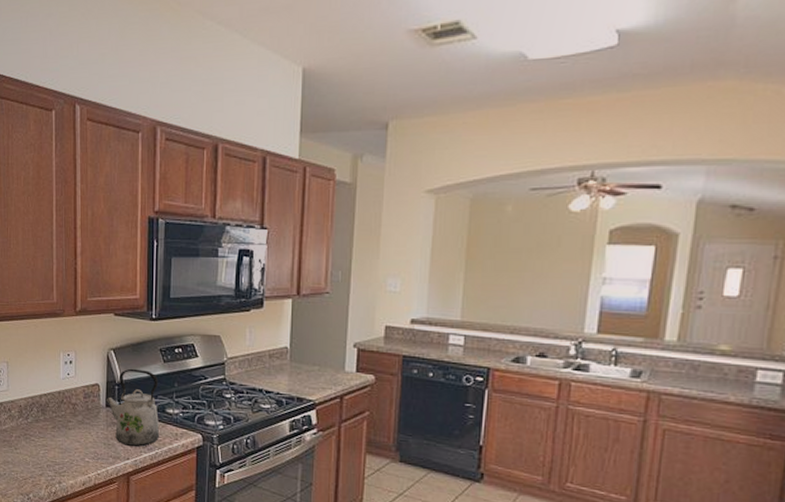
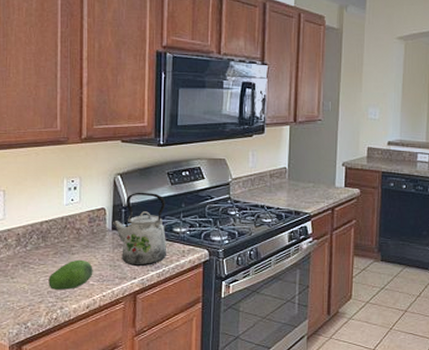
fruit: none [47,435,88,465] -> present [48,259,93,290]

